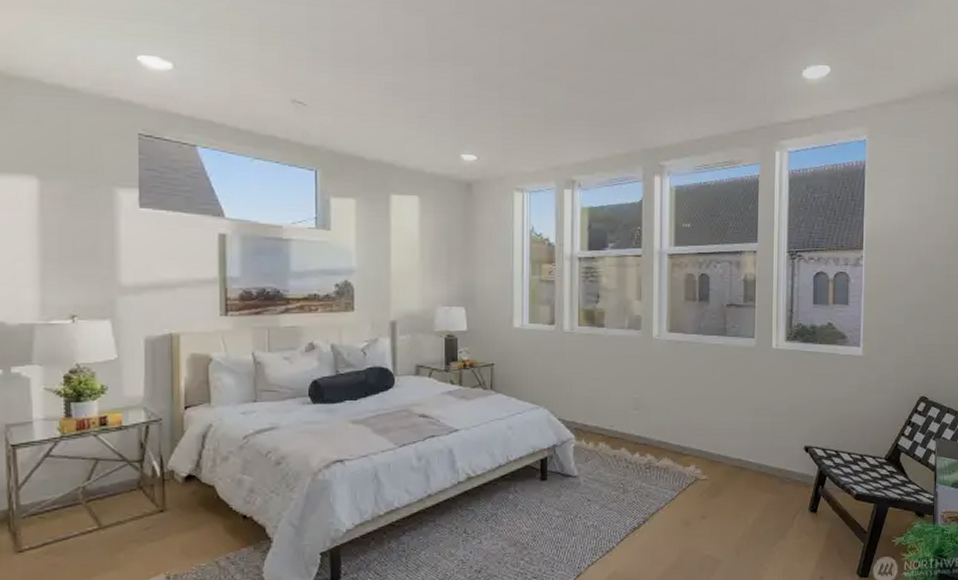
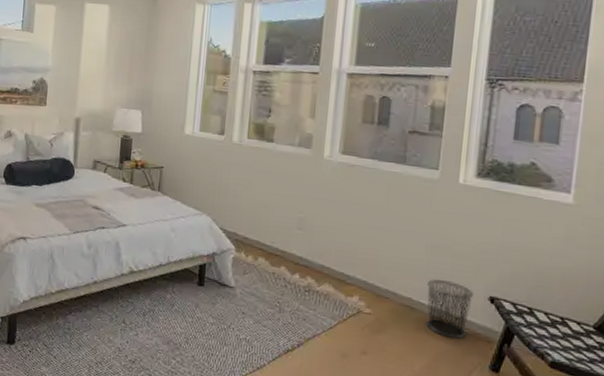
waste bin: none [753,438,792,489] -> present [426,279,475,339]

